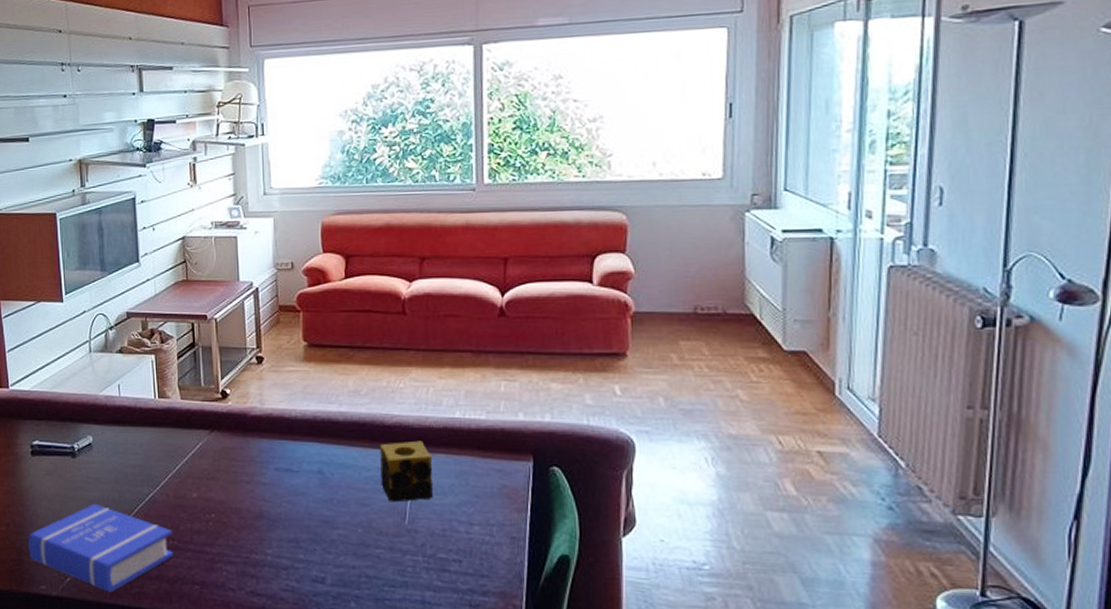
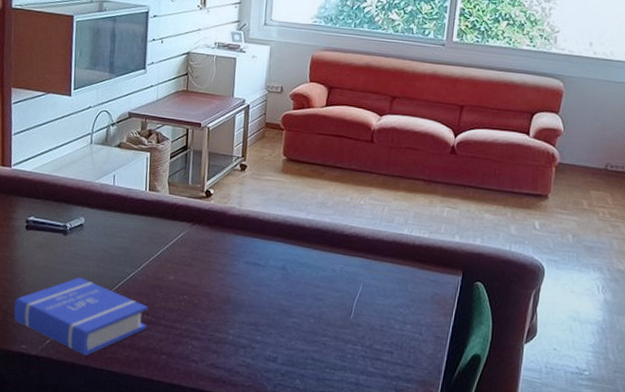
candle: present [380,440,434,502] -> none [334,249,380,300]

